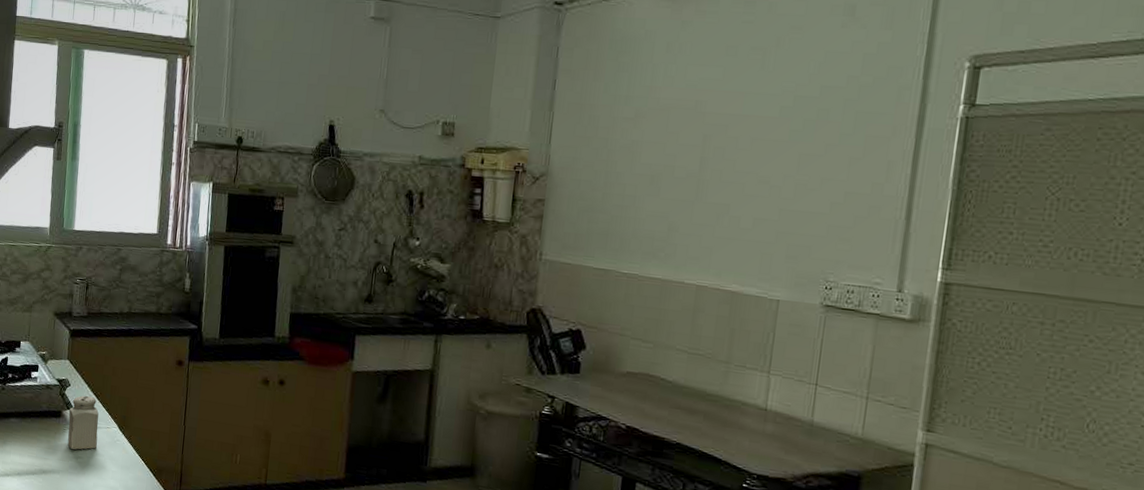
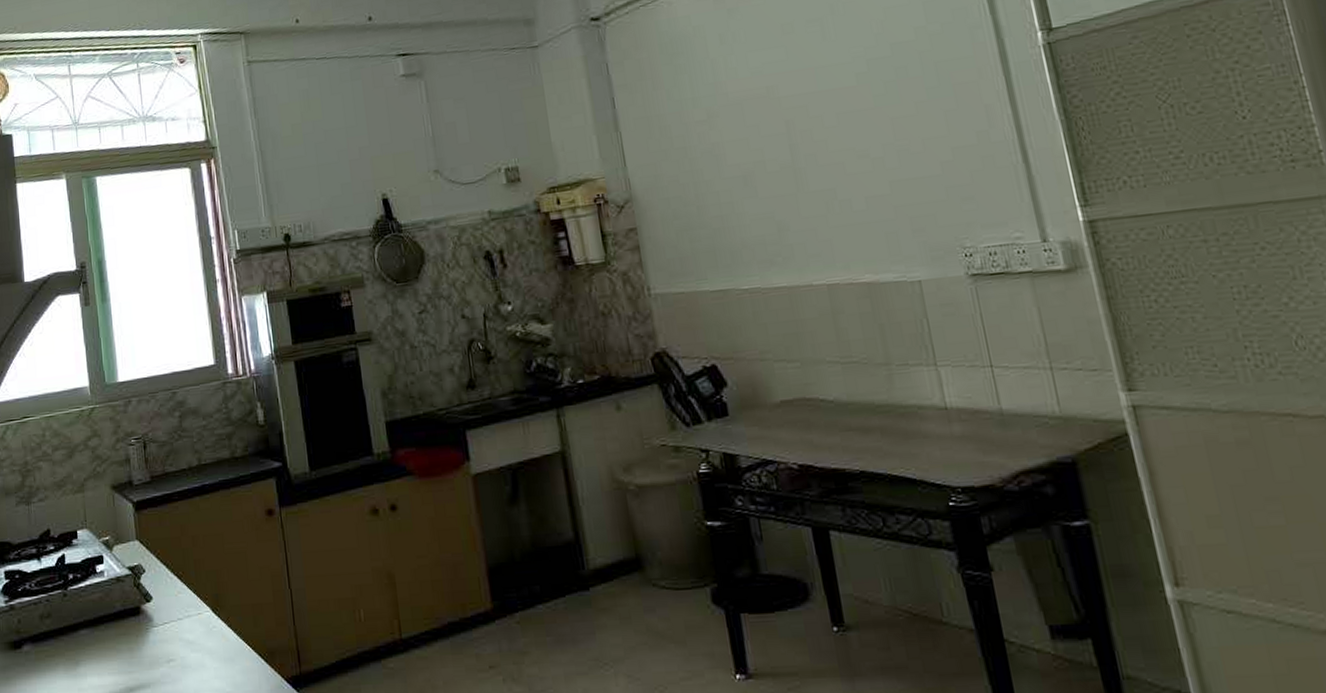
salt shaker: present [68,395,99,450] -> none [149,579,190,652]

